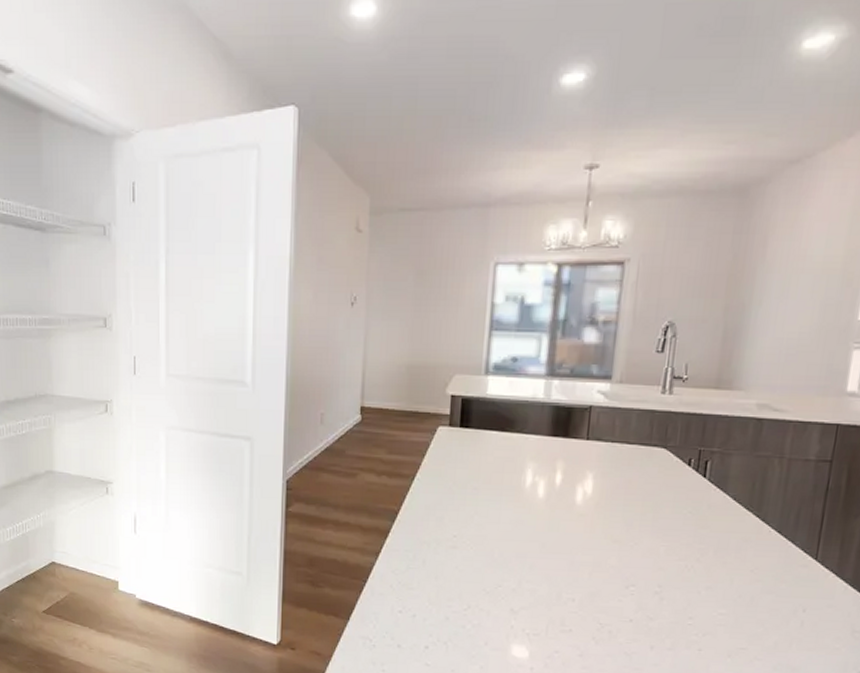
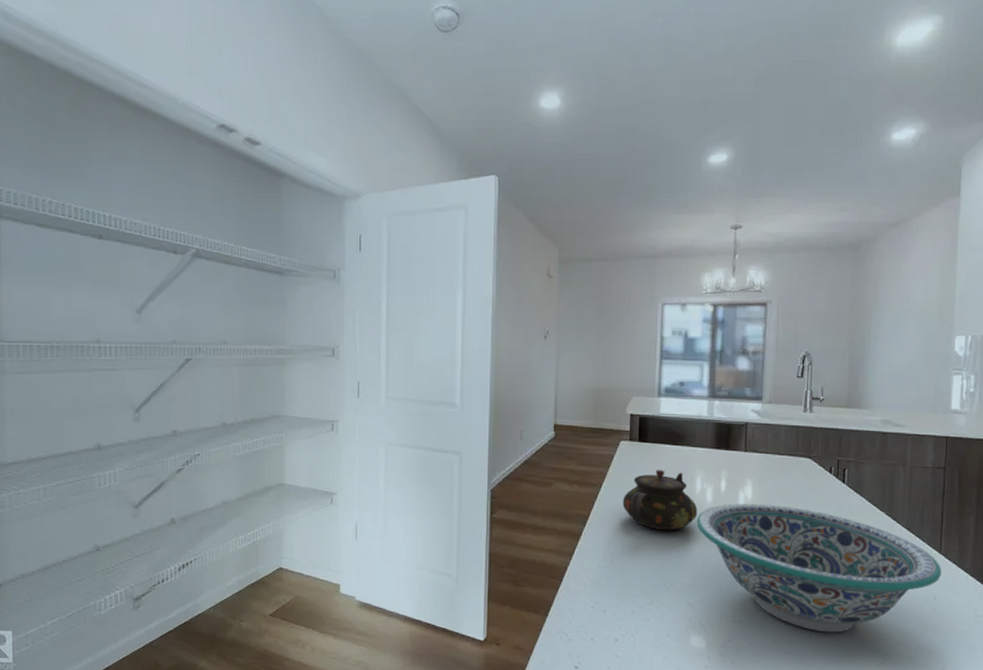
teapot: none [438,459,527,530] -> present [622,469,698,531]
decorative bowl: none [524,499,816,646] -> present [696,503,942,633]

